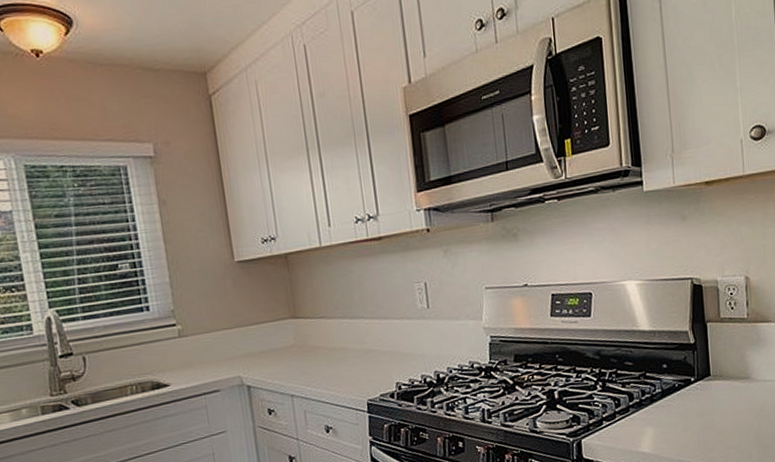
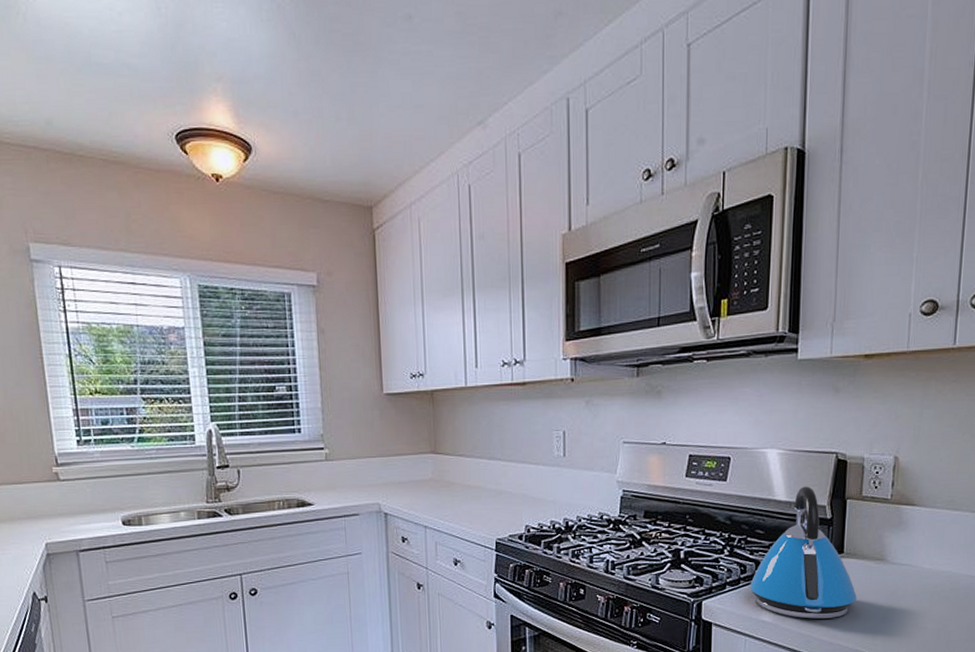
kettle: none [625,313,729,446] -> present [750,486,857,619]

